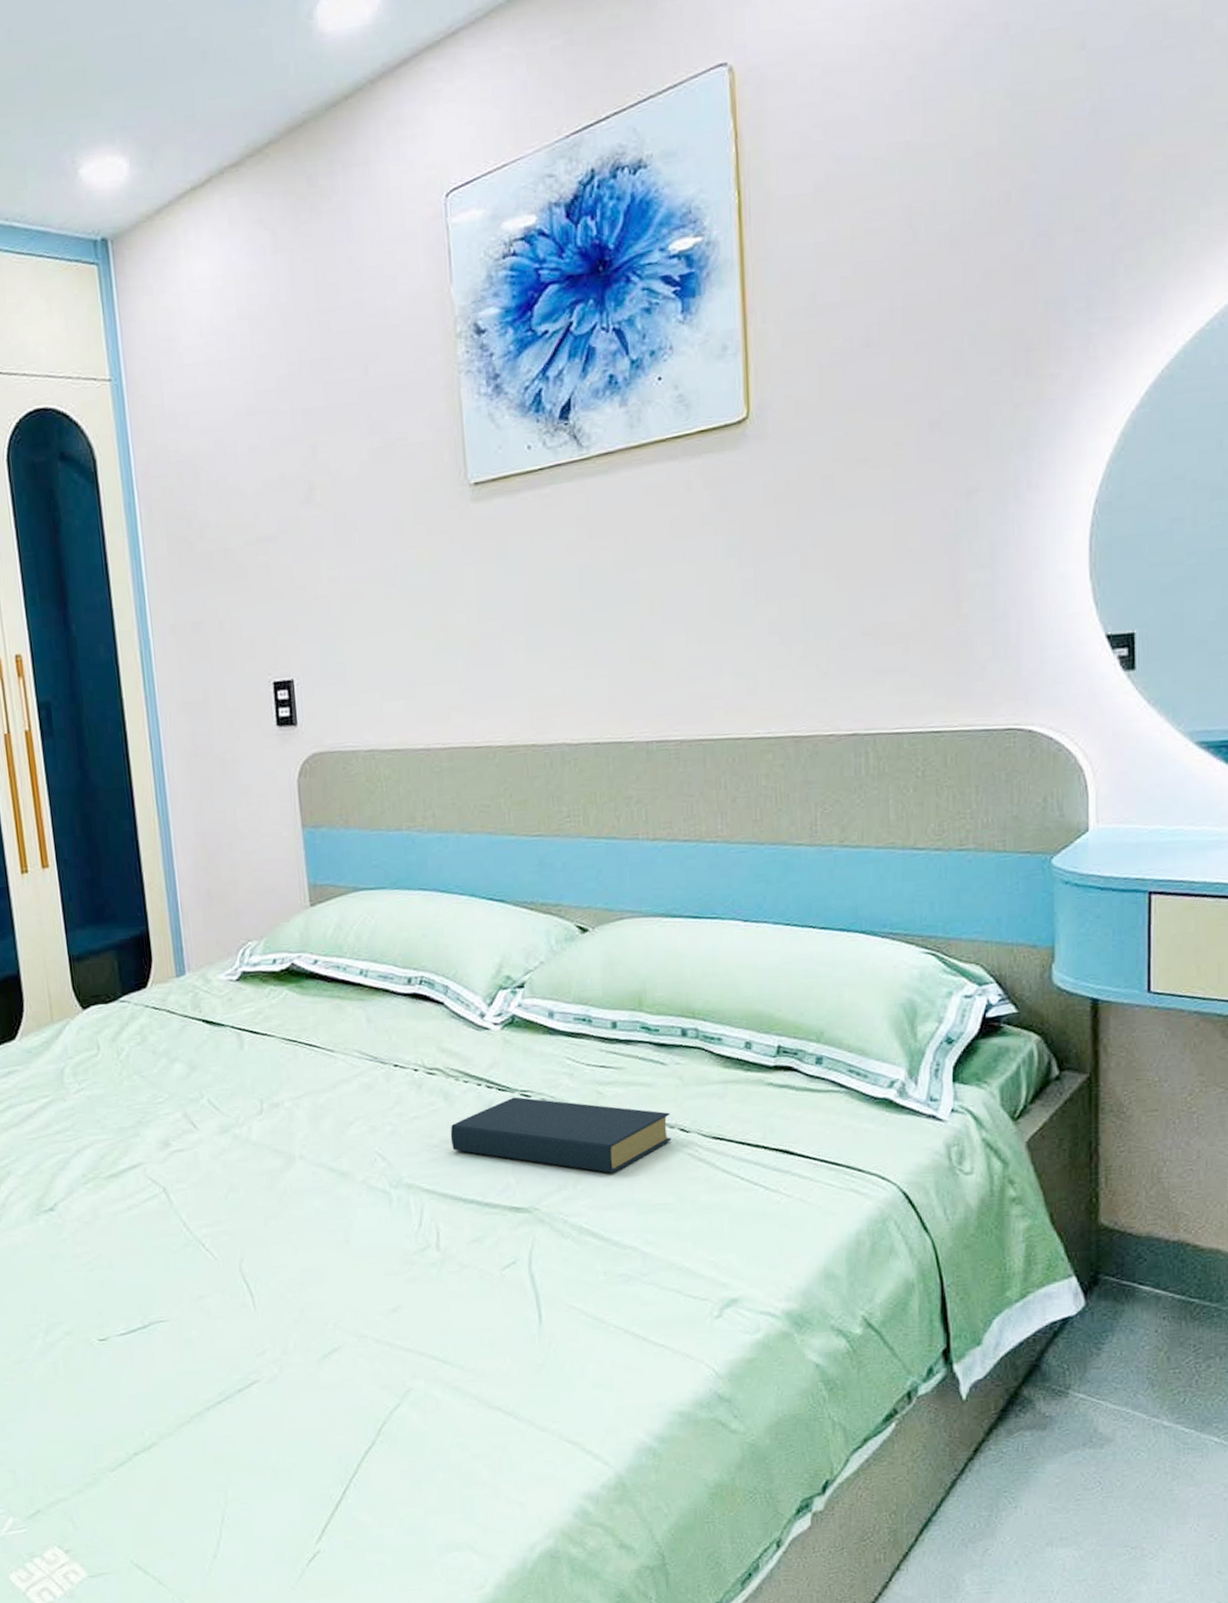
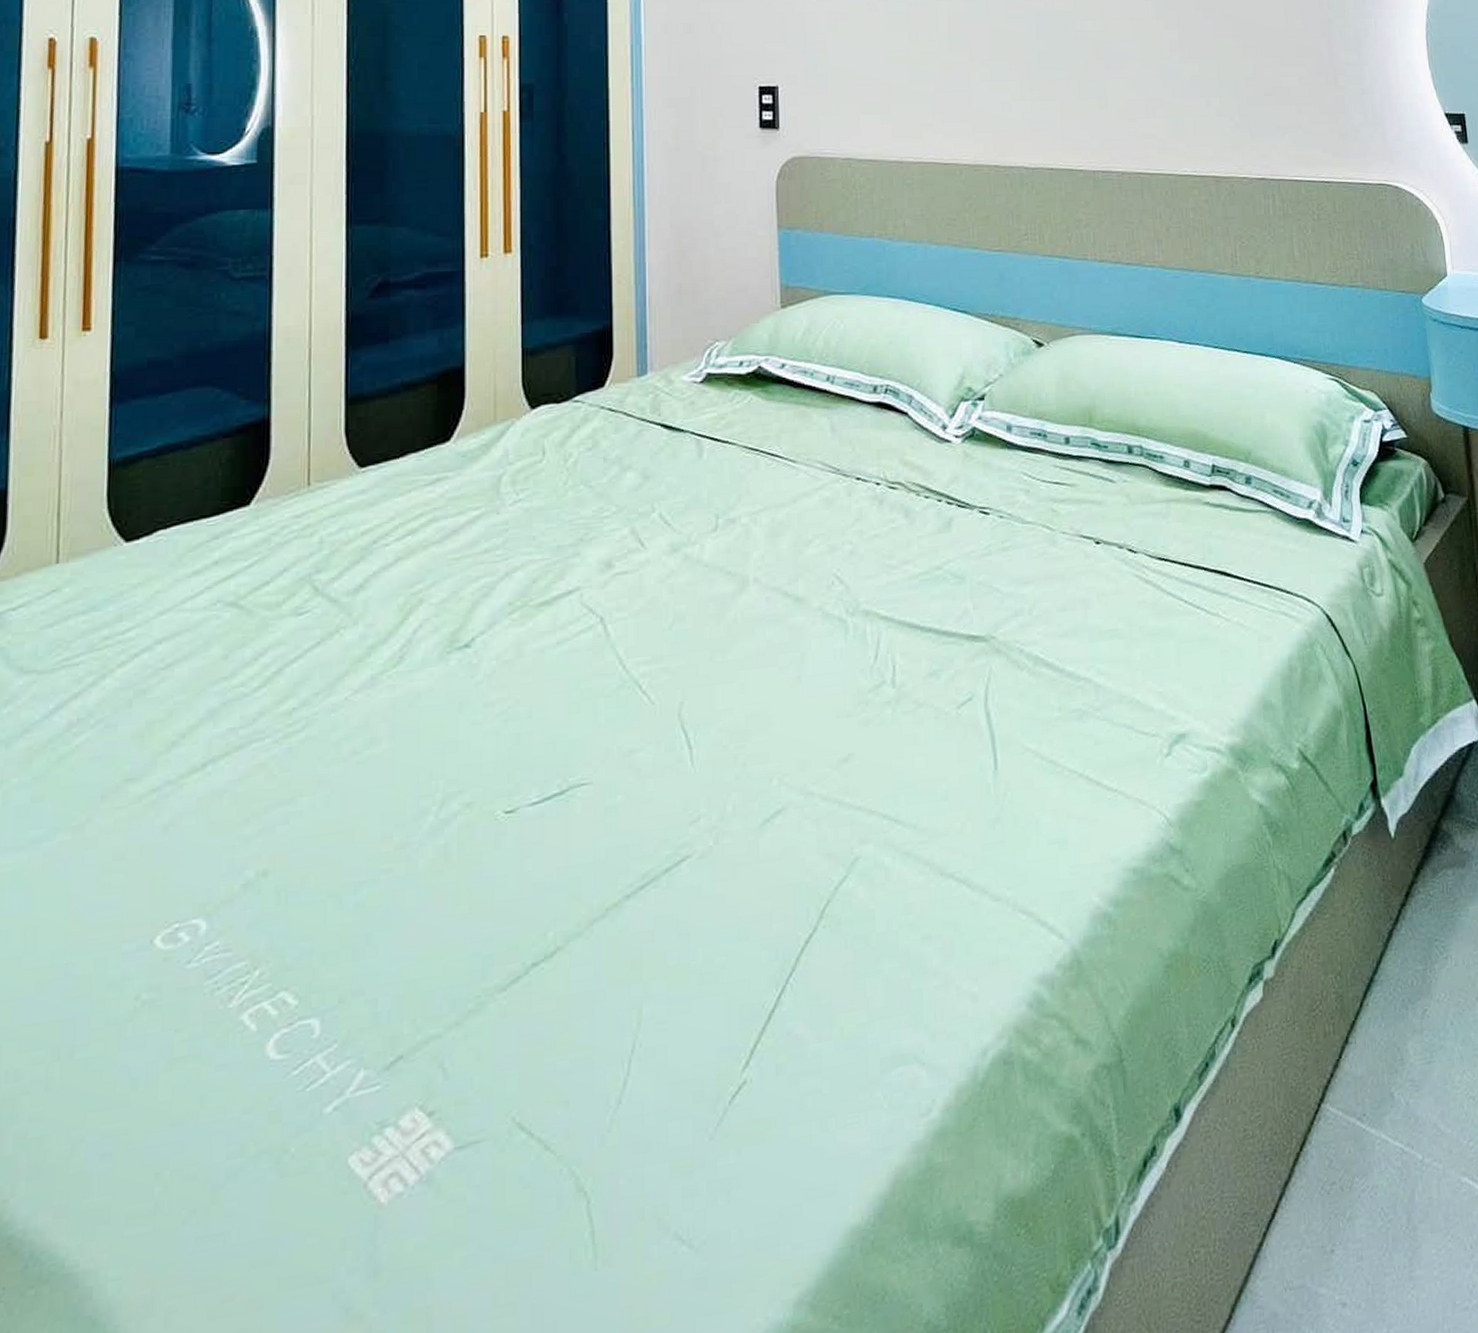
hardback book: present [450,1097,672,1173] -> none [909,514,1121,597]

